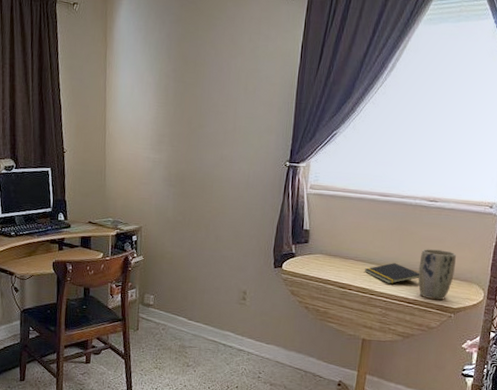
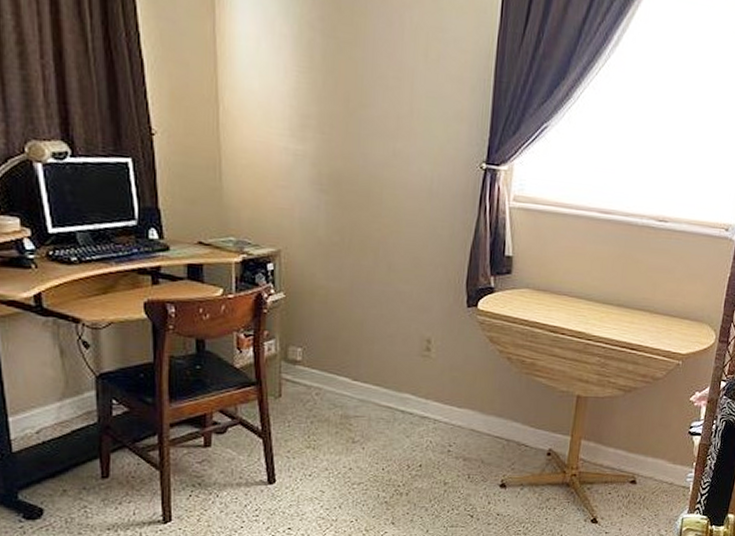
notepad: present [364,263,419,285] -> none [580,299,645,327]
plant pot: present [418,249,456,301] -> none [643,281,687,345]

